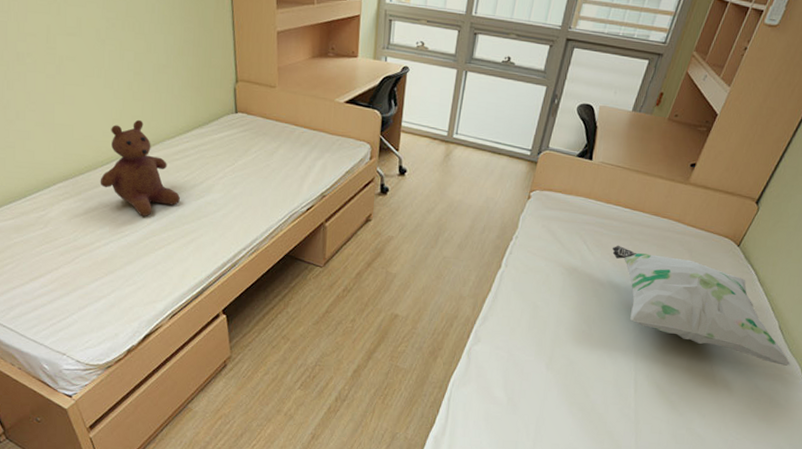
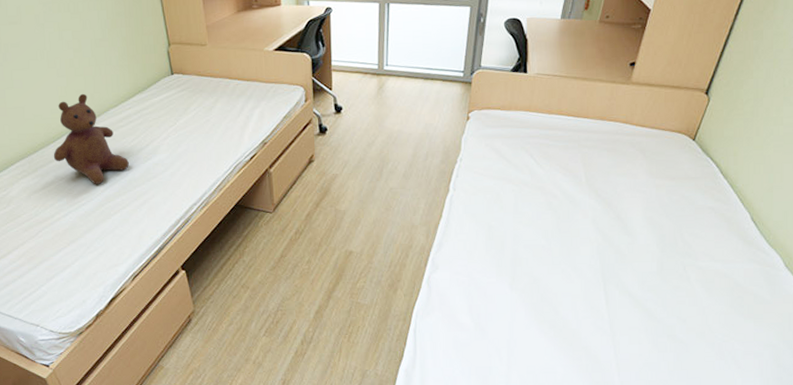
decorative pillow: present [612,245,791,366] -> none [560,154,771,258]

